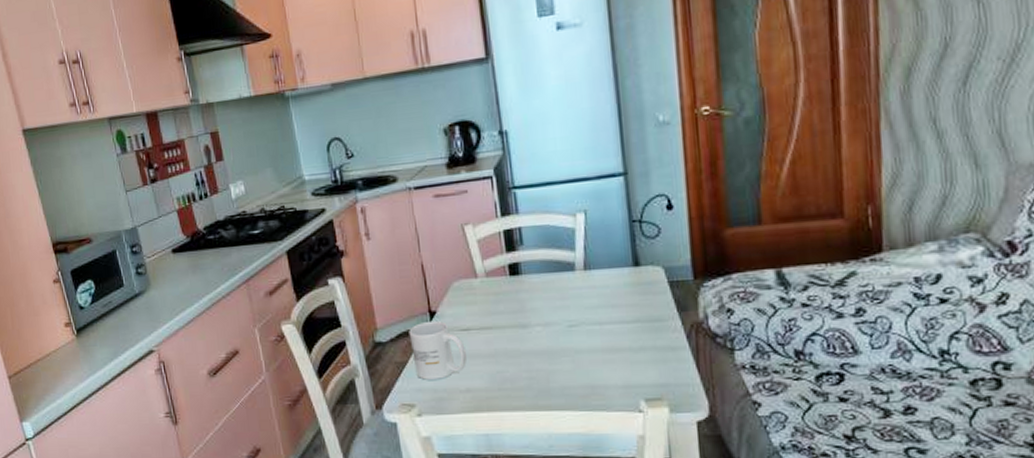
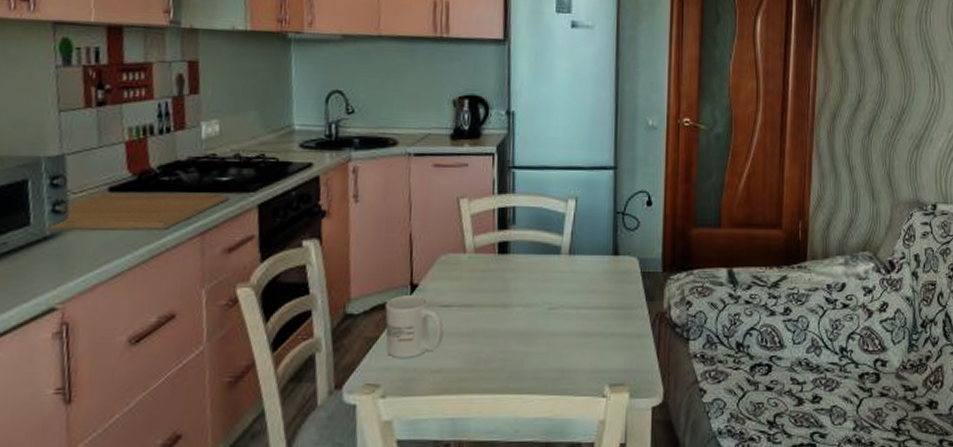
chopping board: none [132,244,262,290] -> present [41,192,229,232]

